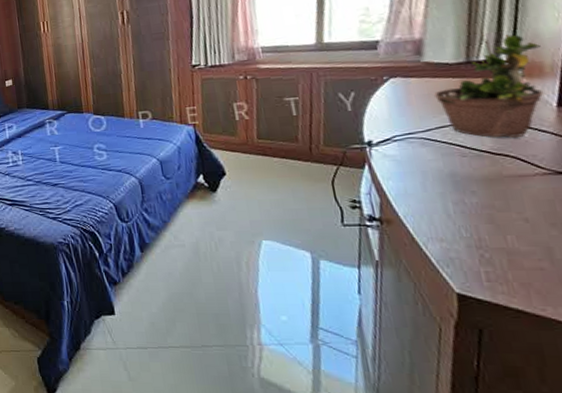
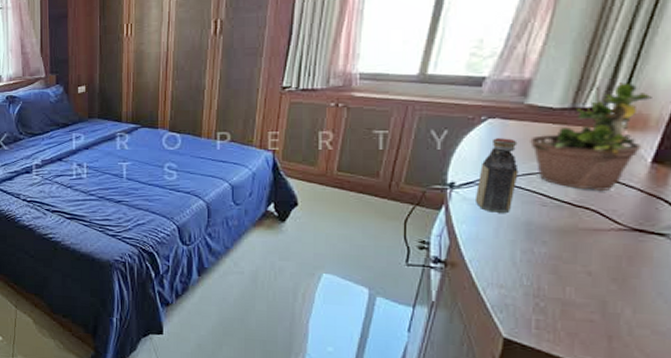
bottle: none [393,95,433,168] -> present [474,138,519,214]

